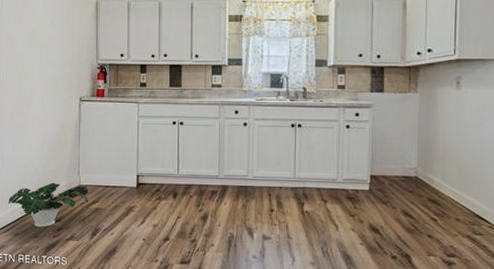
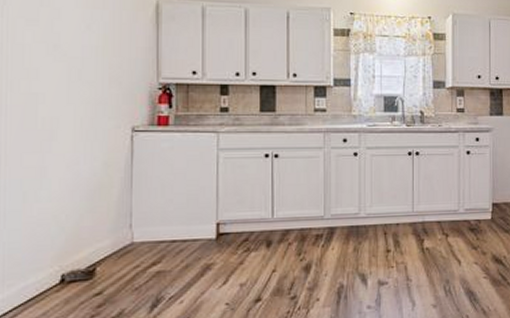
potted plant: present [8,182,88,227] -> none [14,242,145,307]

